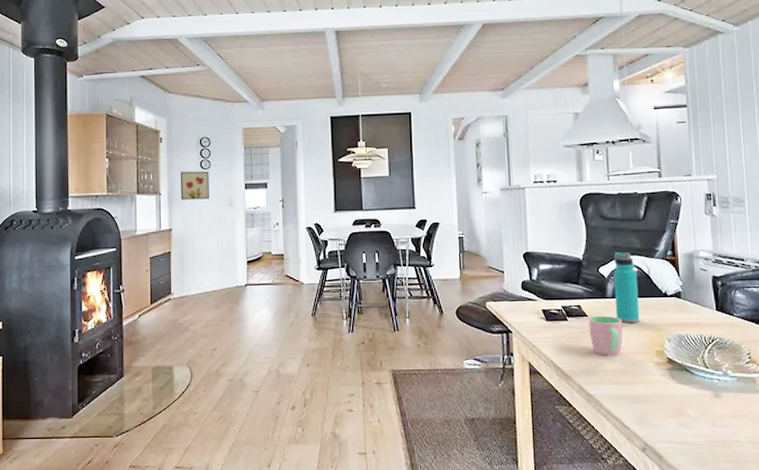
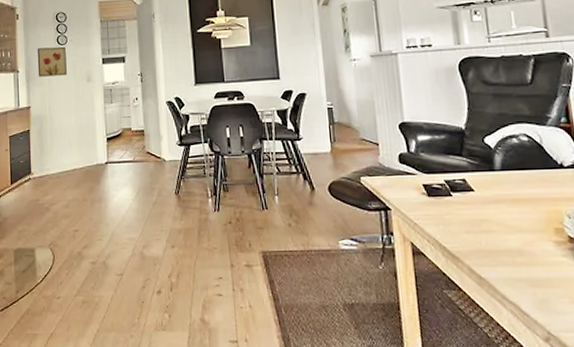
cup: present [588,315,623,356] -> none [475,189,516,235]
water bottle: present [613,251,640,323] -> none [500,119,535,198]

